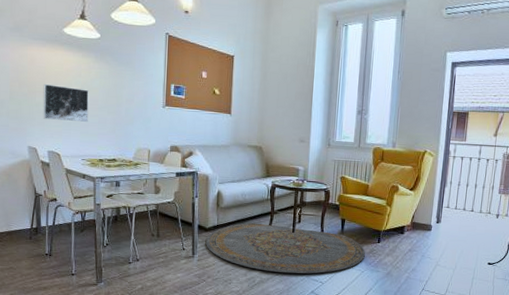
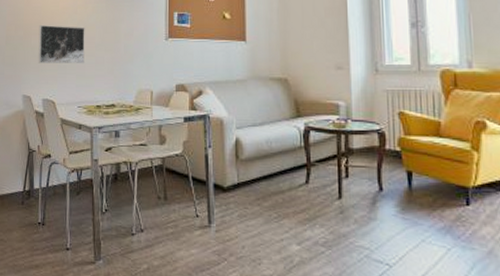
rug: present [206,222,365,274] -> none [225,179,449,252]

